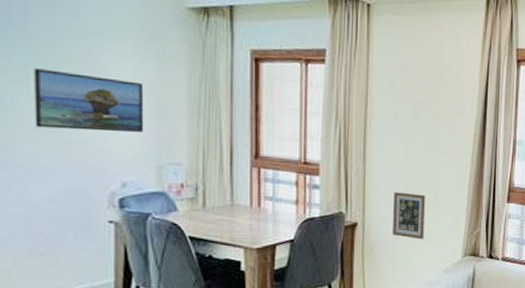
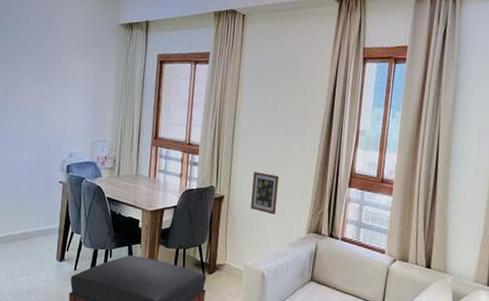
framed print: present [34,68,144,133] -> none [24,71,88,117]

